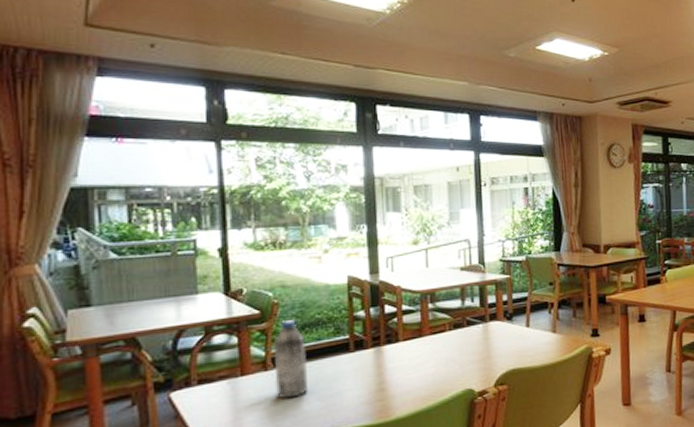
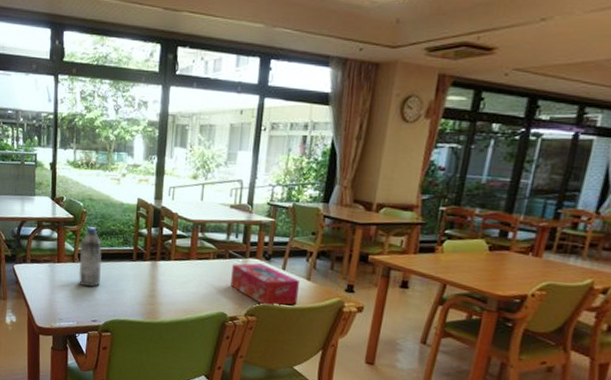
tissue box: none [472,325,547,371] -> present [230,263,299,307]

